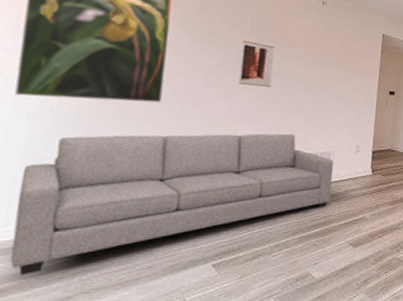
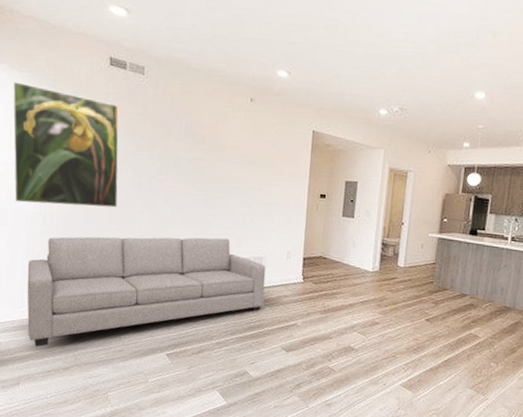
wall art: present [238,40,275,87] -> none [177,145,208,191]

